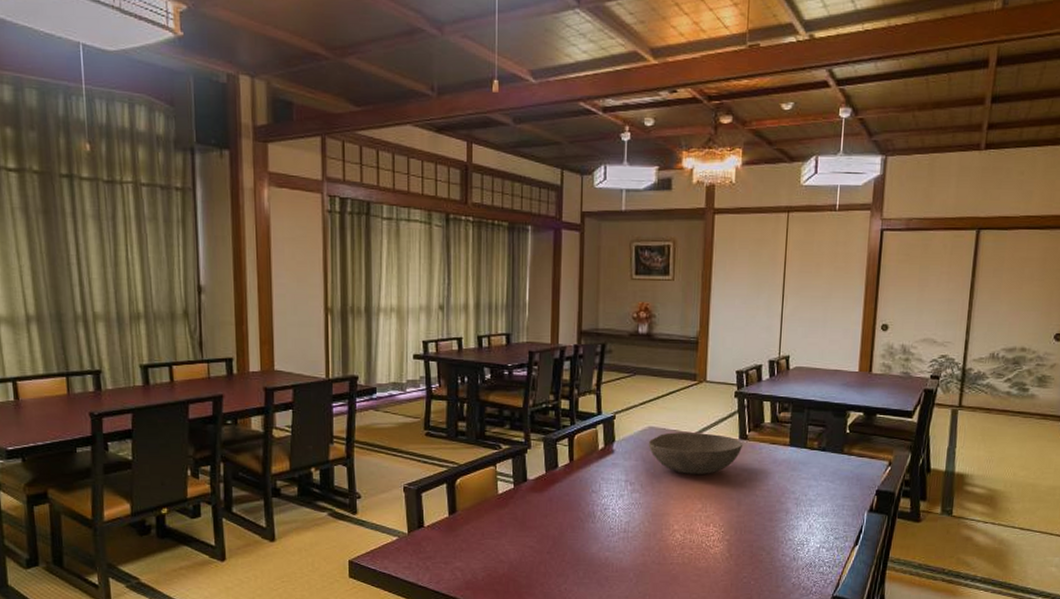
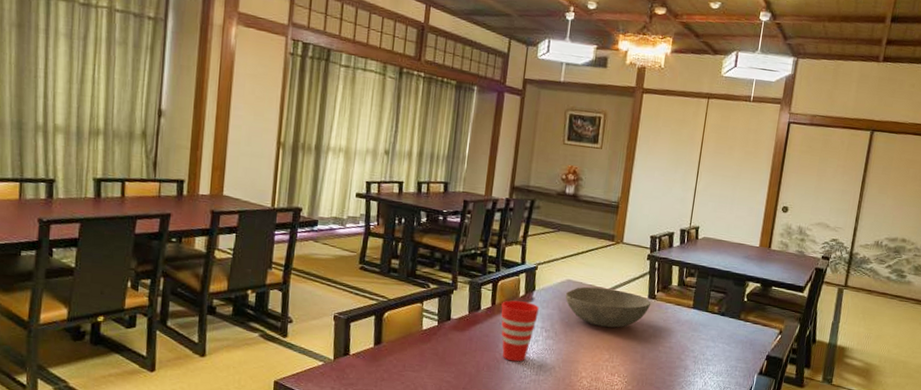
cup: none [580,454,621,520] -> present [501,300,539,362]

